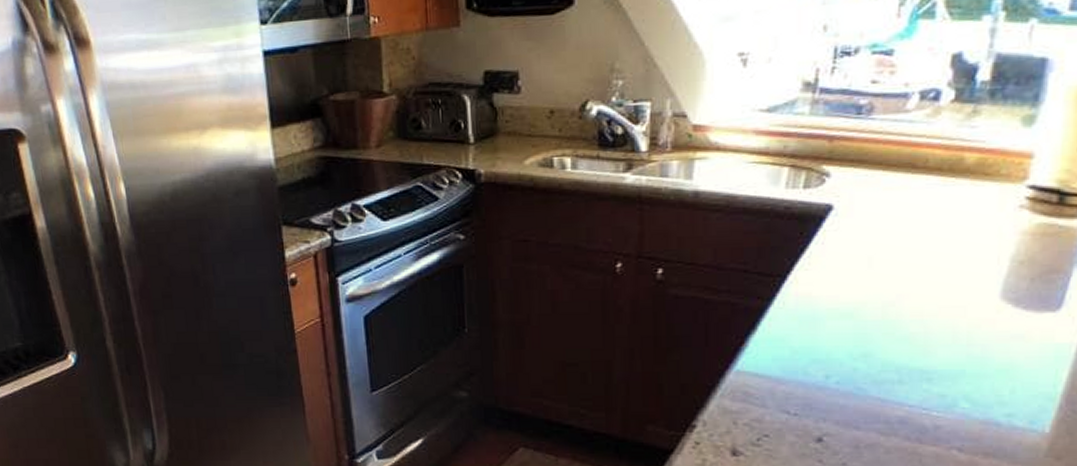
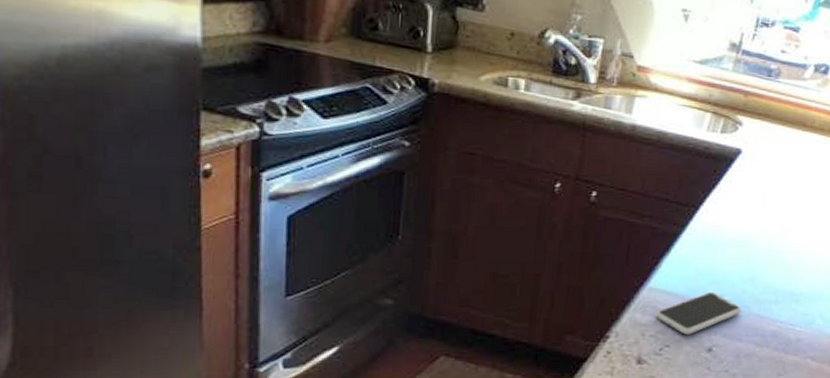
smartphone: none [747,372,855,422] -> present [655,291,742,335]

